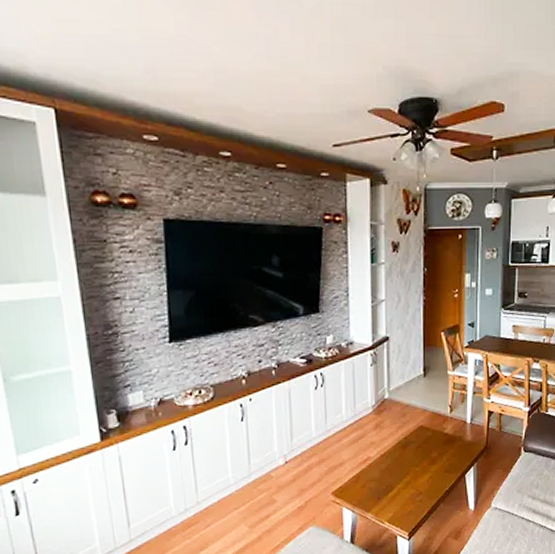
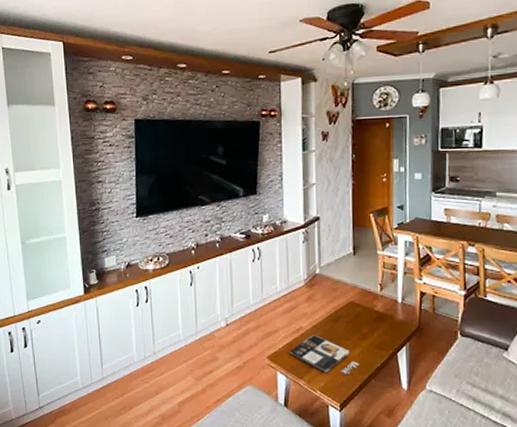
magazine: none [357,464,429,503] -> present [290,335,360,374]

